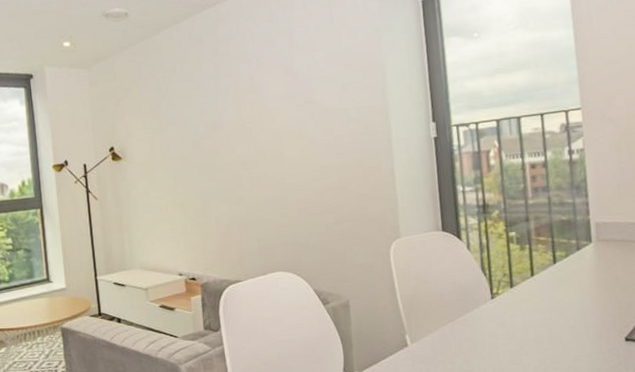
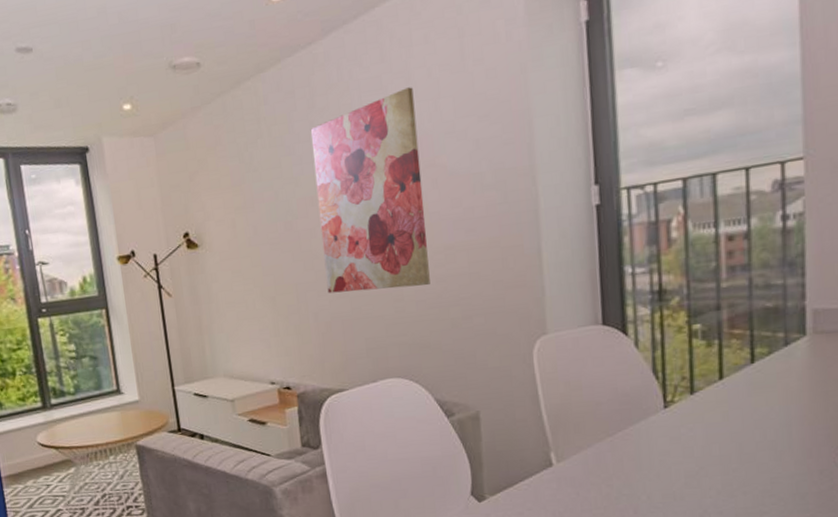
wall art: none [214,41,309,201] -> present [310,87,430,294]

